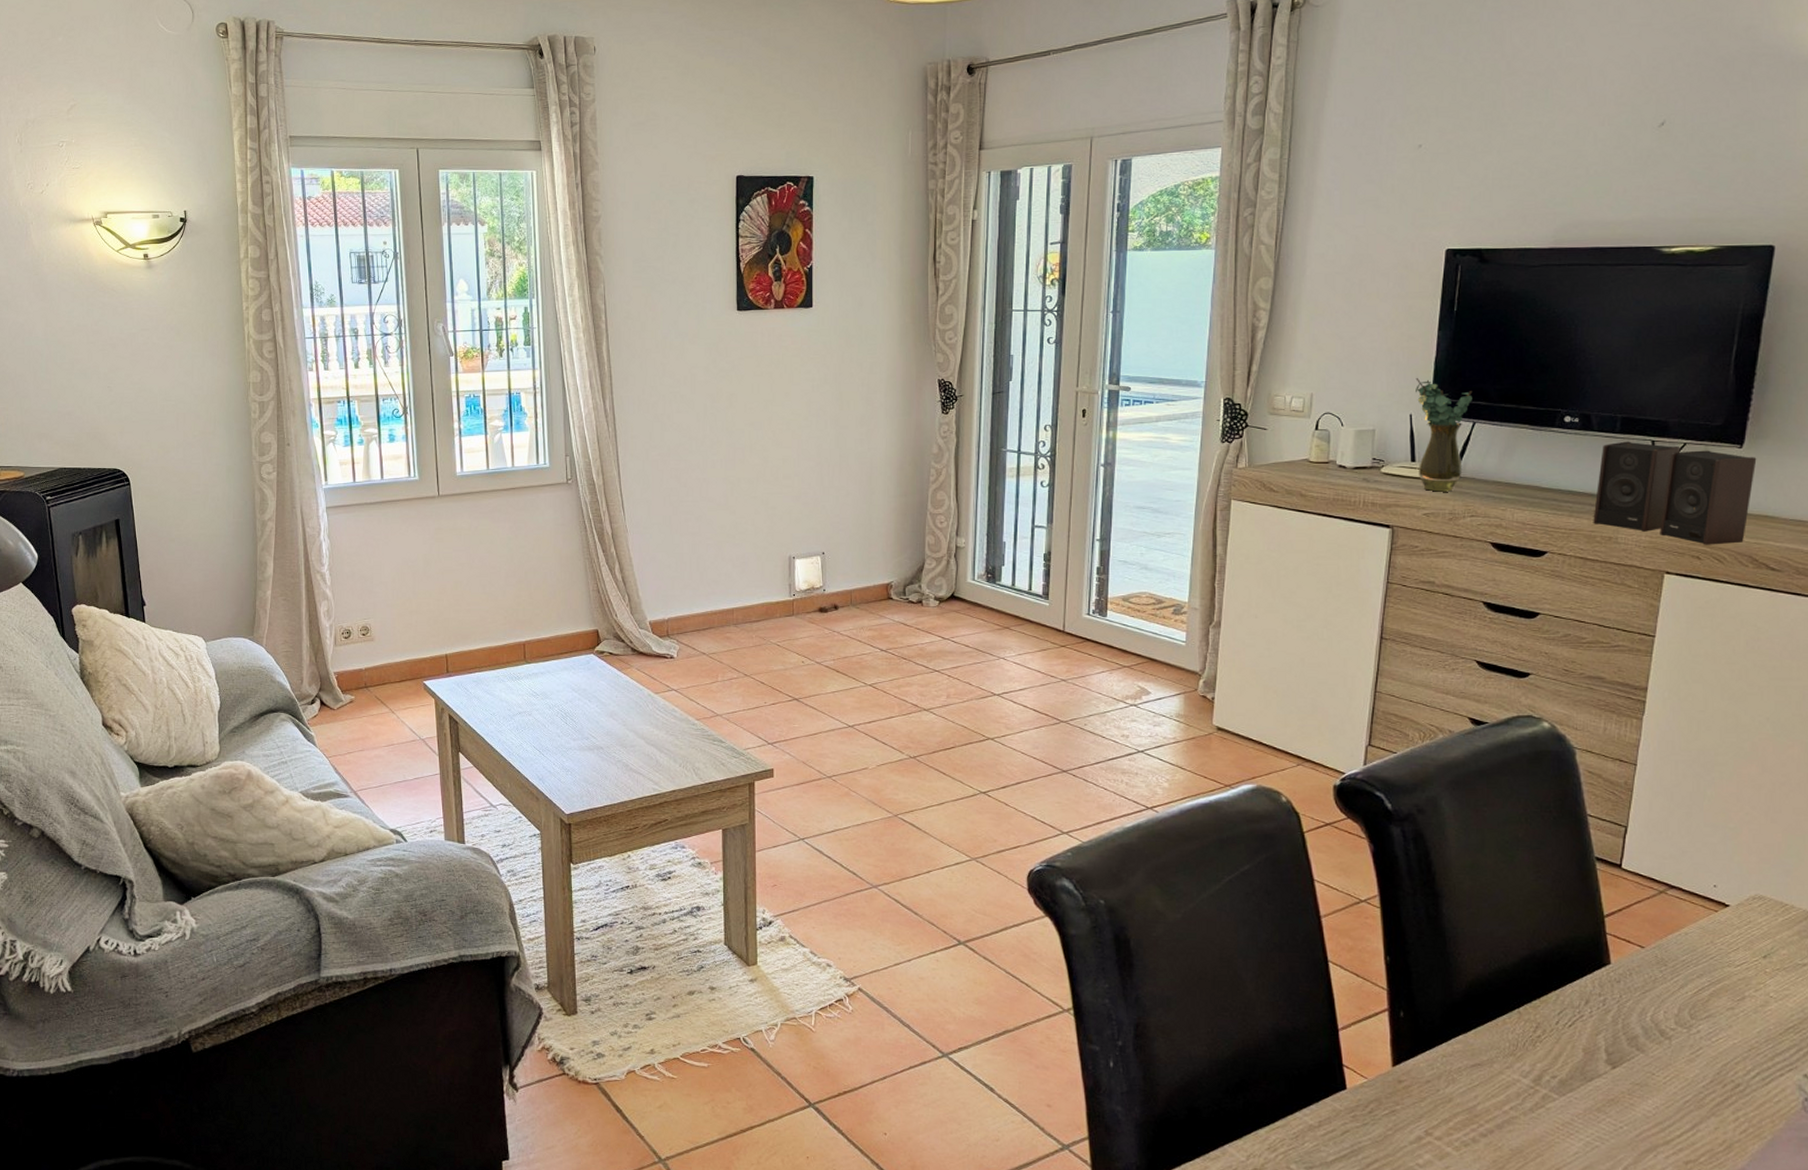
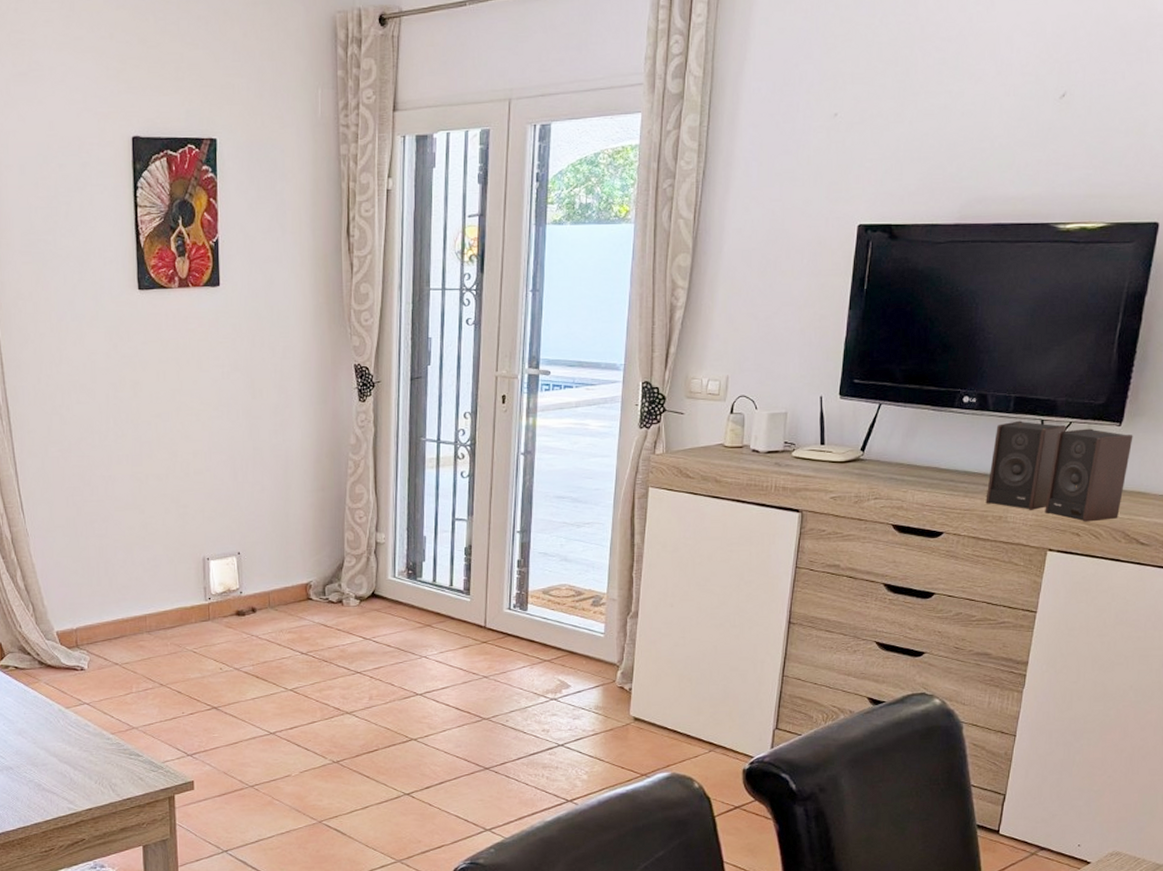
vase: present [1416,378,1472,492] -> none [826,359,879,475]

